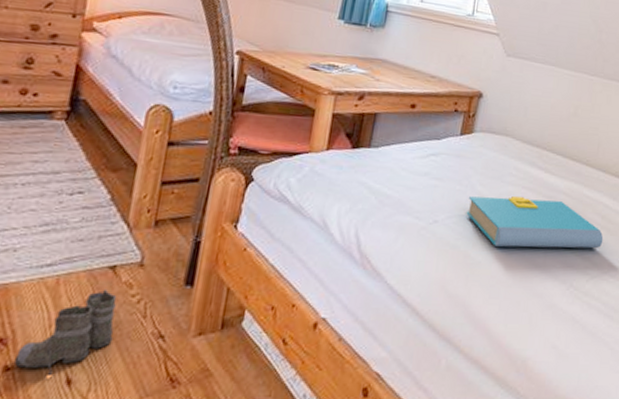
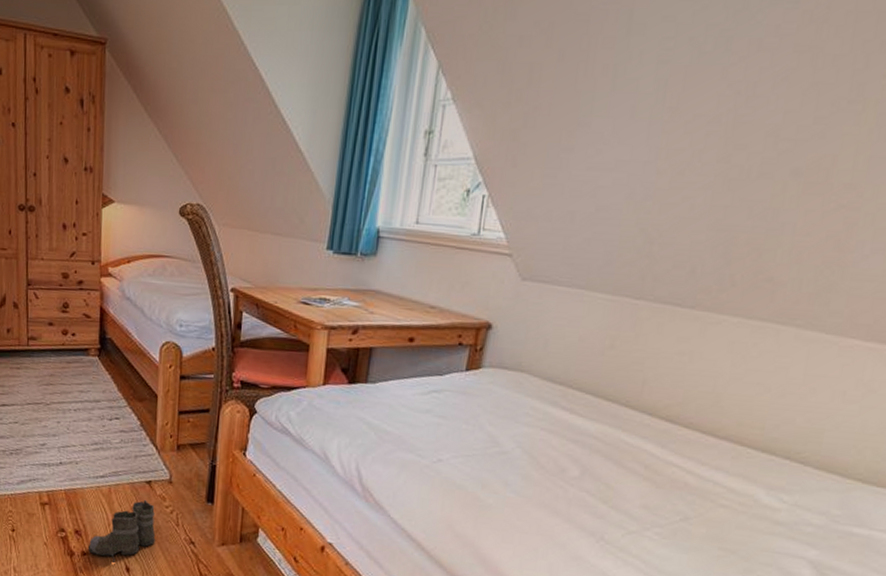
book: present [466,196,604,249] -> none [474,436,647,501]

